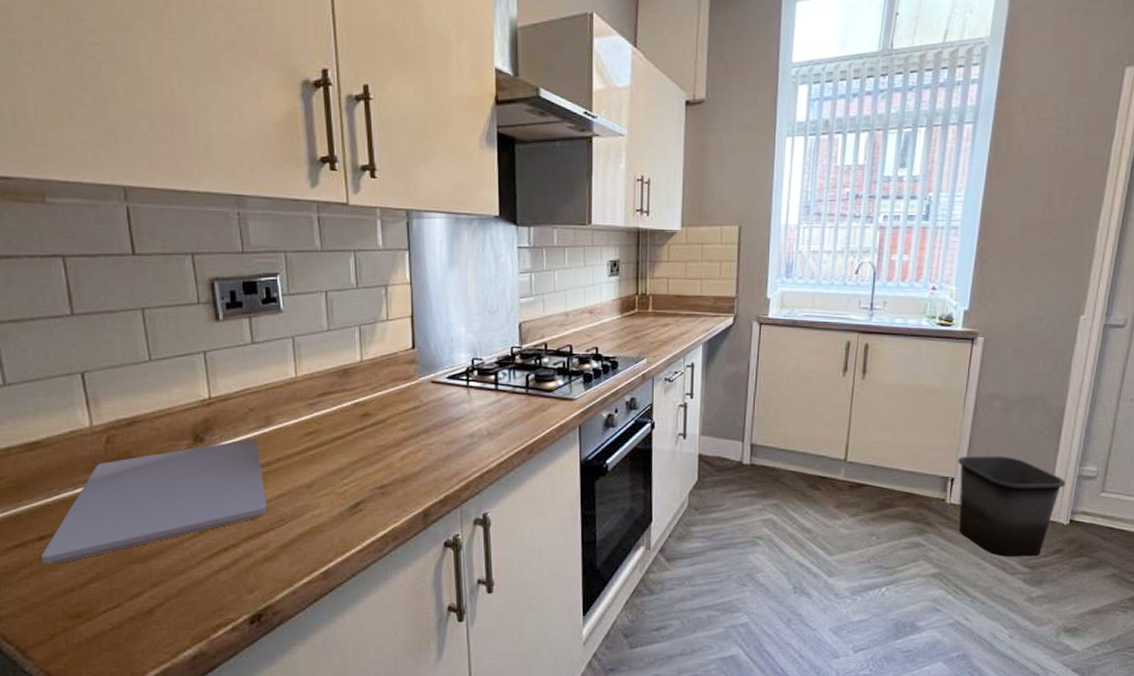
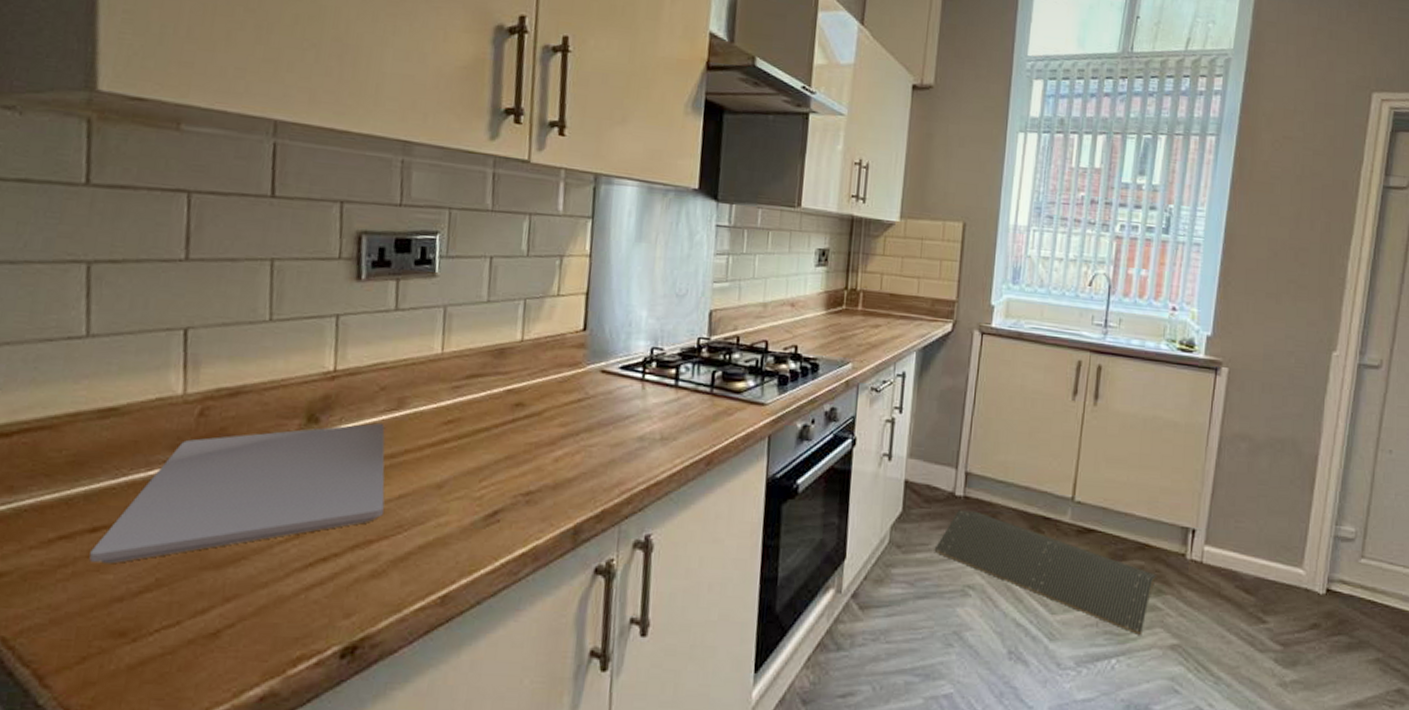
floor mat: none [727,475,920,567] -> present [934,510,1156,635]
waste bin: present [958,456,1066,557] -> none [1199,504,1321,631]

